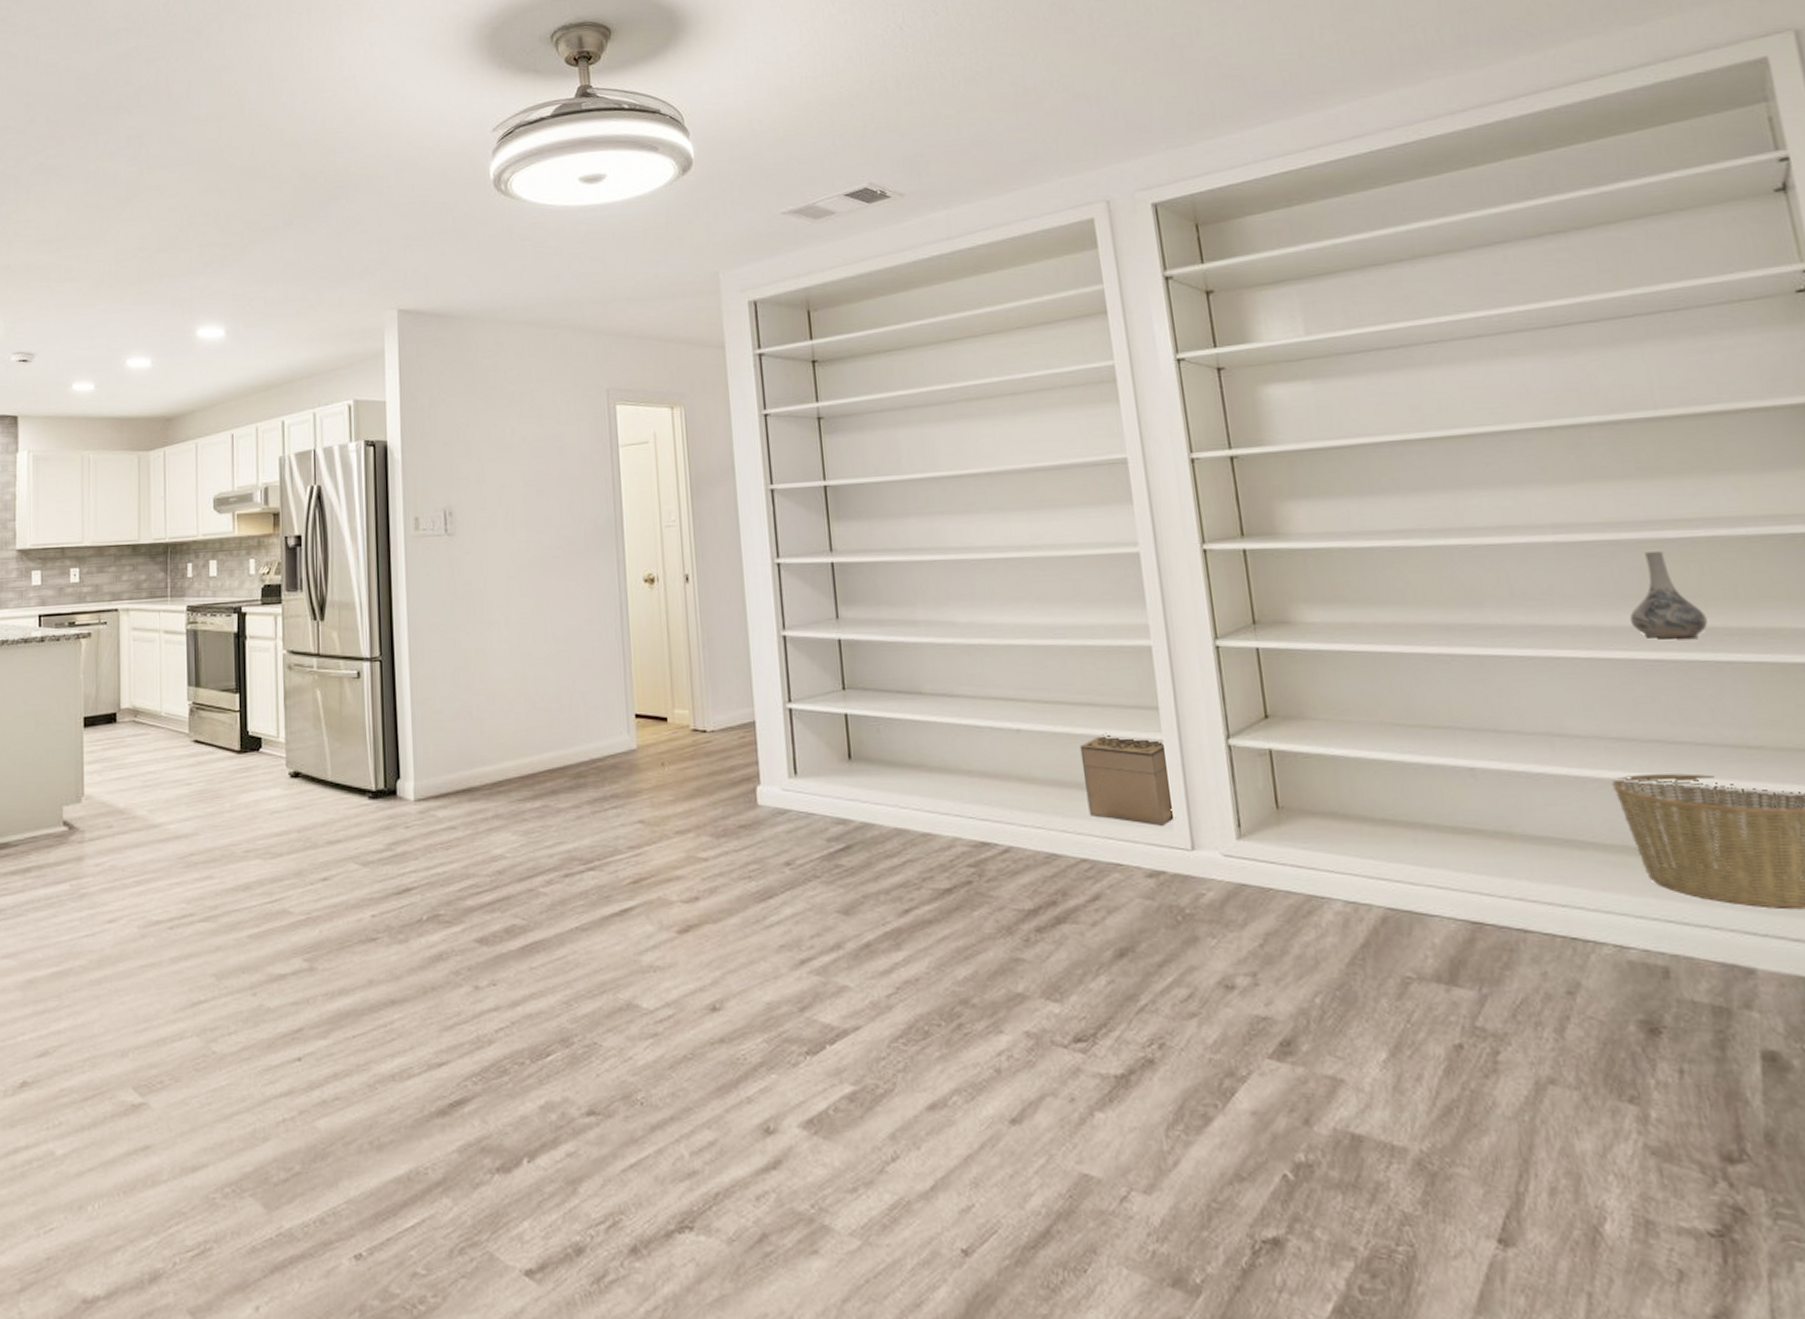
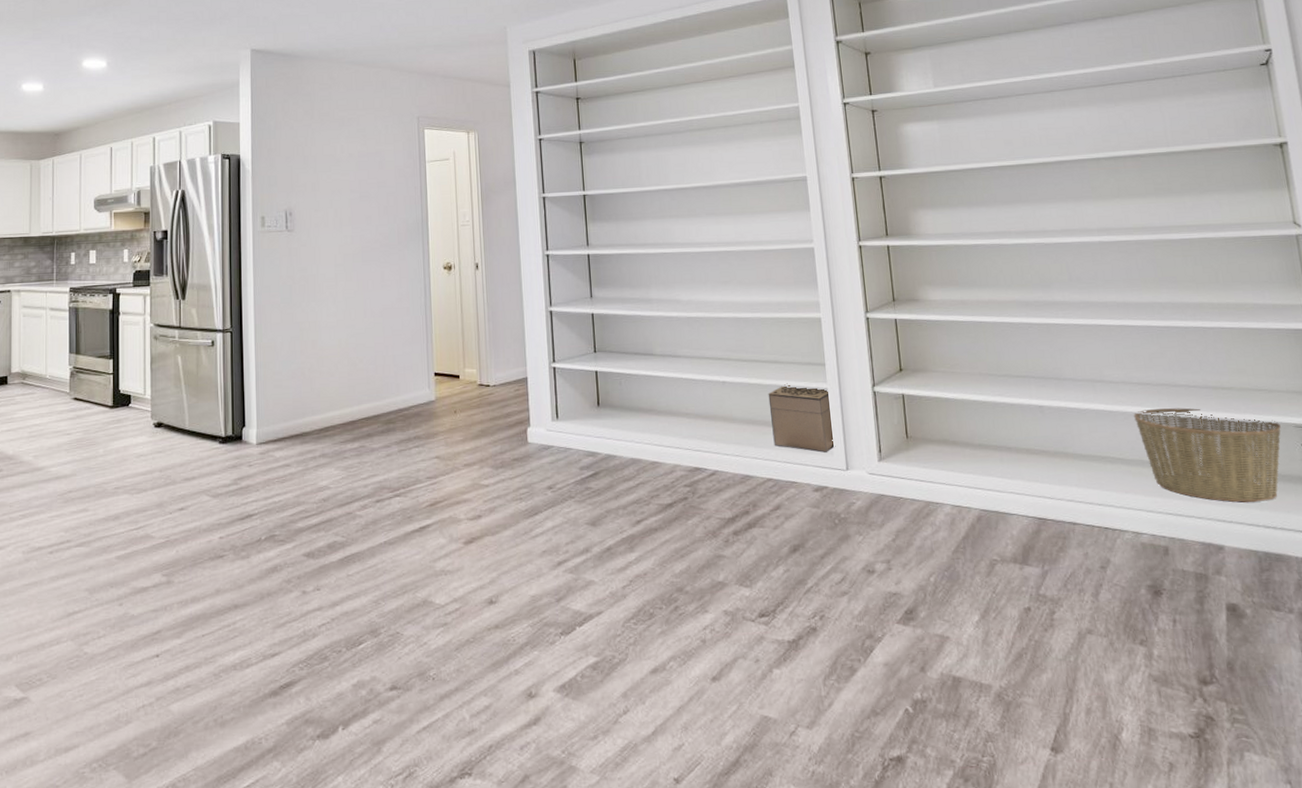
decorative vase: present [1629,551,1708,639] -> none [1147,249,1199,312]

